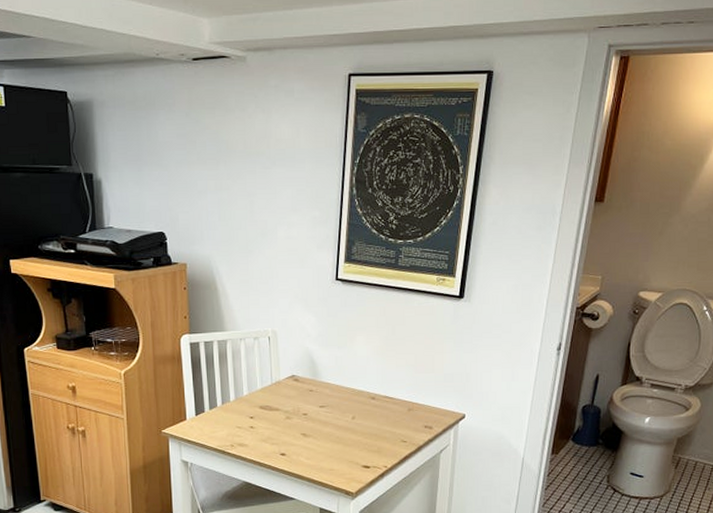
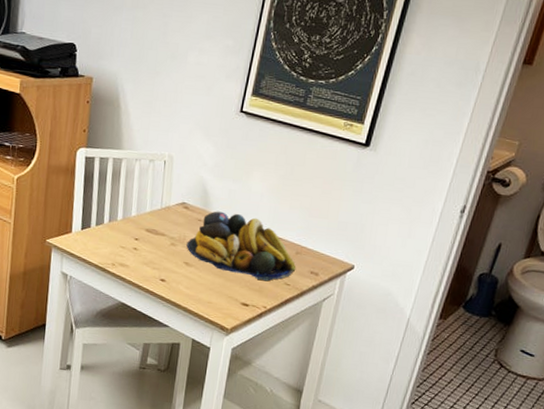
fruit bowl: none [301,379,410,441] -> present [186,211,296,281]

